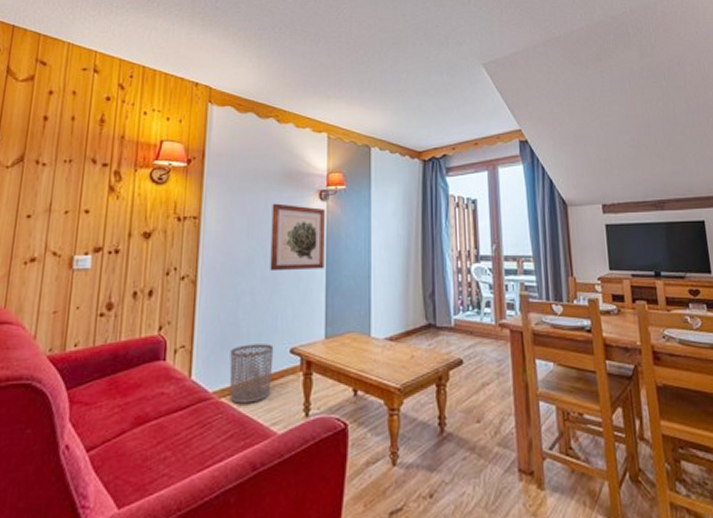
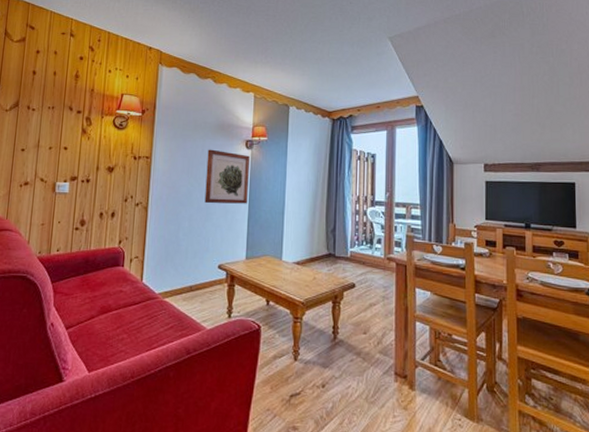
waste bin: present [229,344,274,404] -> none [171,259,206,304]

